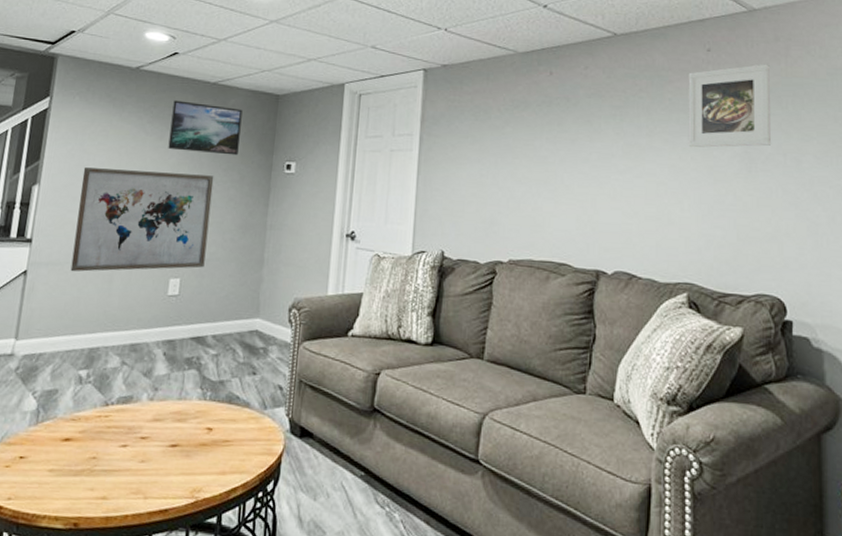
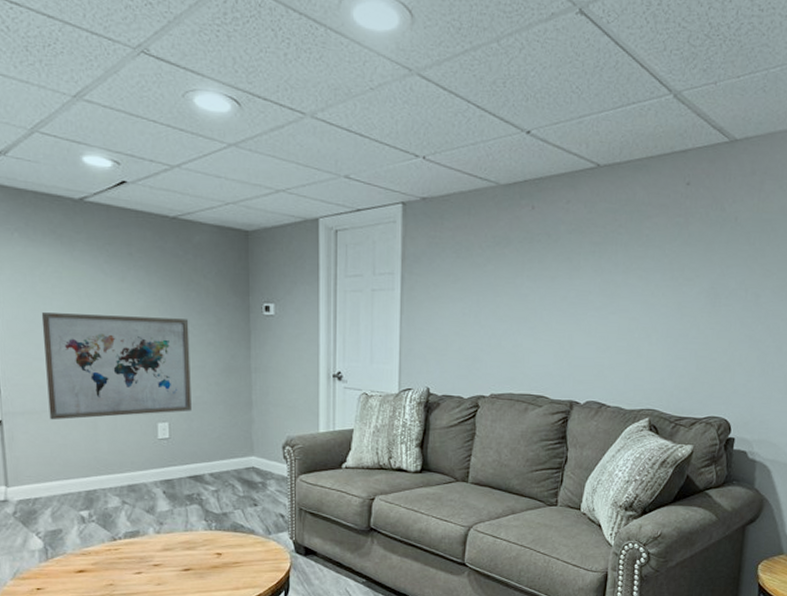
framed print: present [168,100,243,156] -> none [130,237,211,297]
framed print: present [688,64,772,148] -> none [660,198,743,284]

